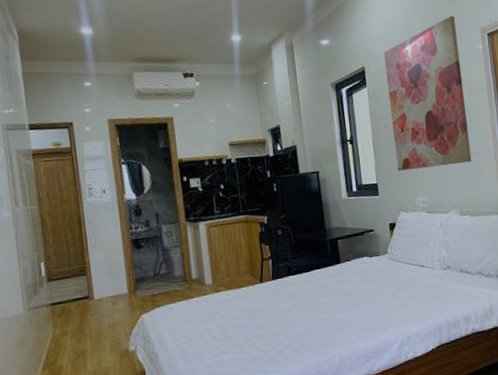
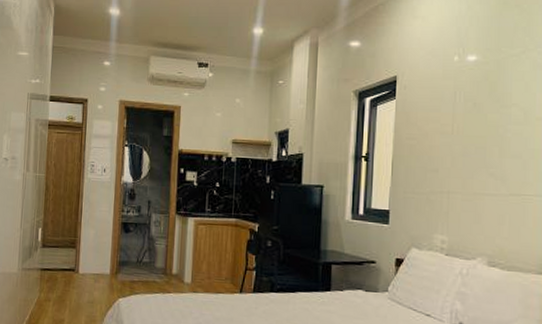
wall art: present [383,16,472,171] -> none [416,27,523,205]

